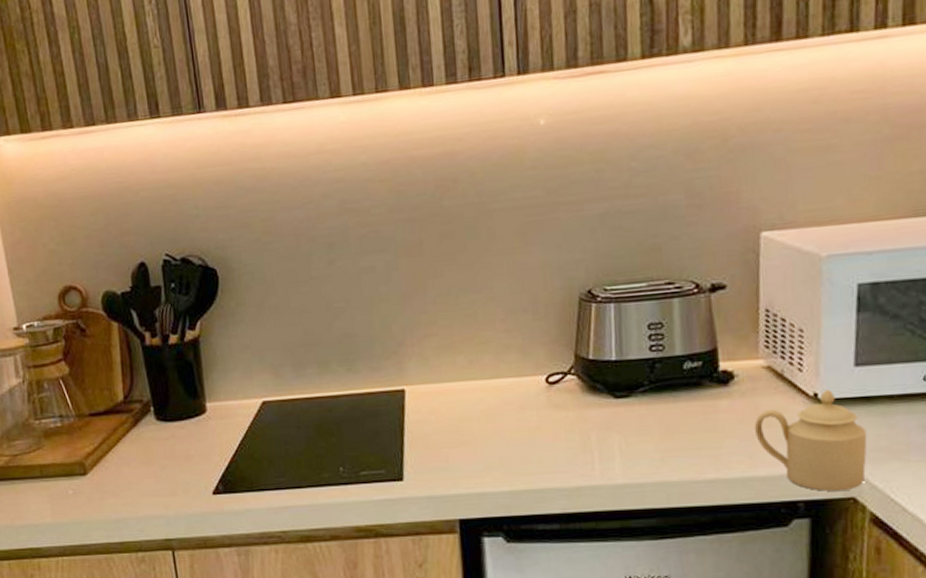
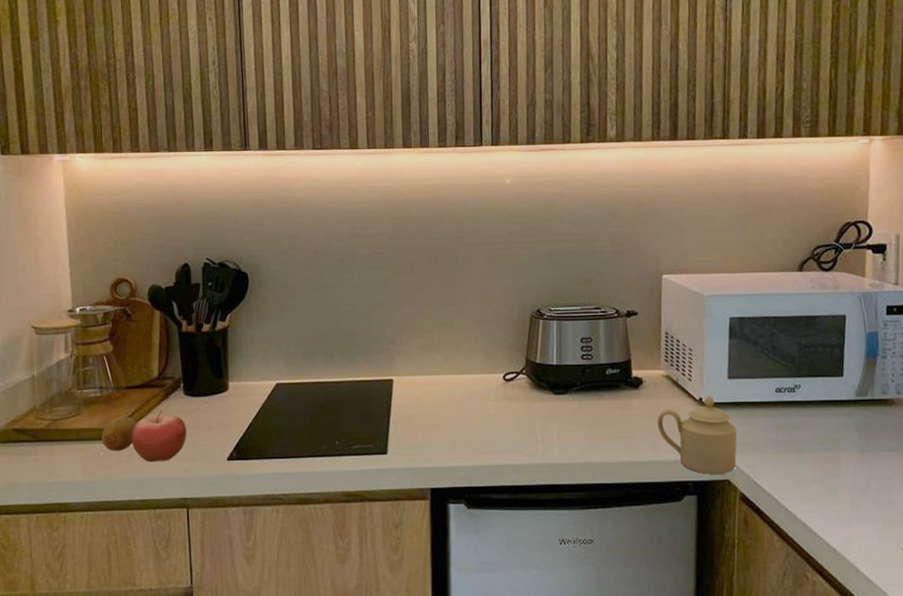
fruit: none [68,448,106,489] -> present [101,416,137,452]
fruit: none [101,439,164,500] -> present [131,410,187,463]

